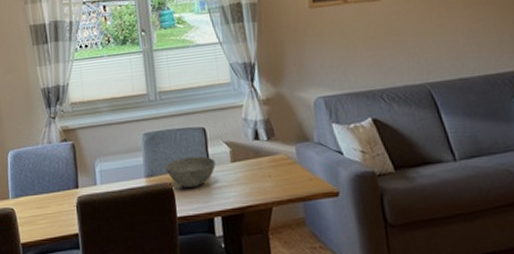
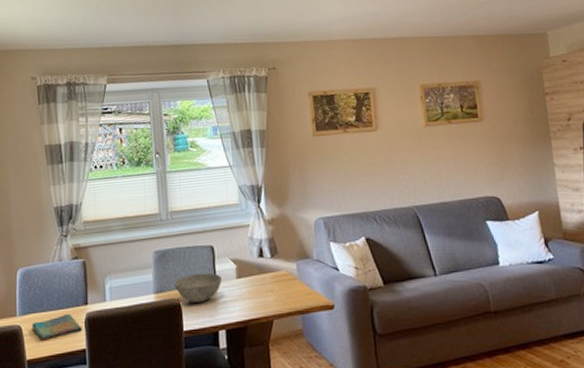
dish towel: none [24,197,74,224] -> present [31,313,82,341]

